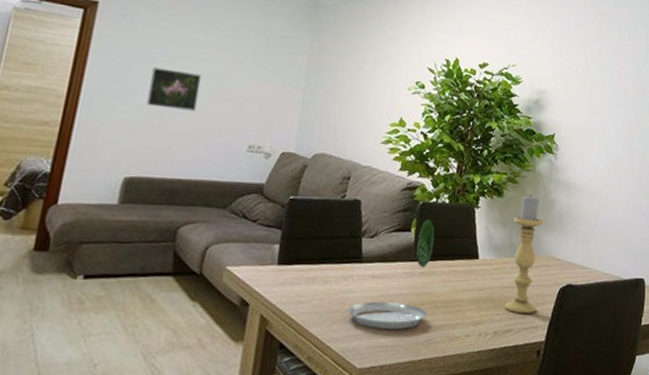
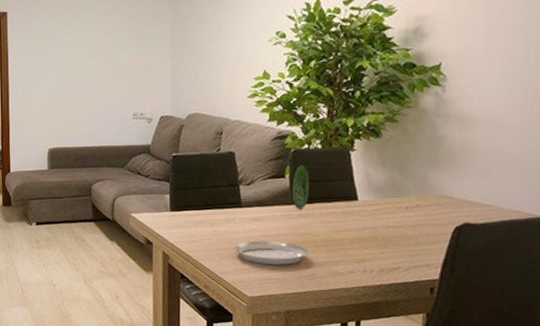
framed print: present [146,67,202,111] -> none [53,58,89,91]
candle holder: present [504,194,543,314] -> none [389,132,430,253]

